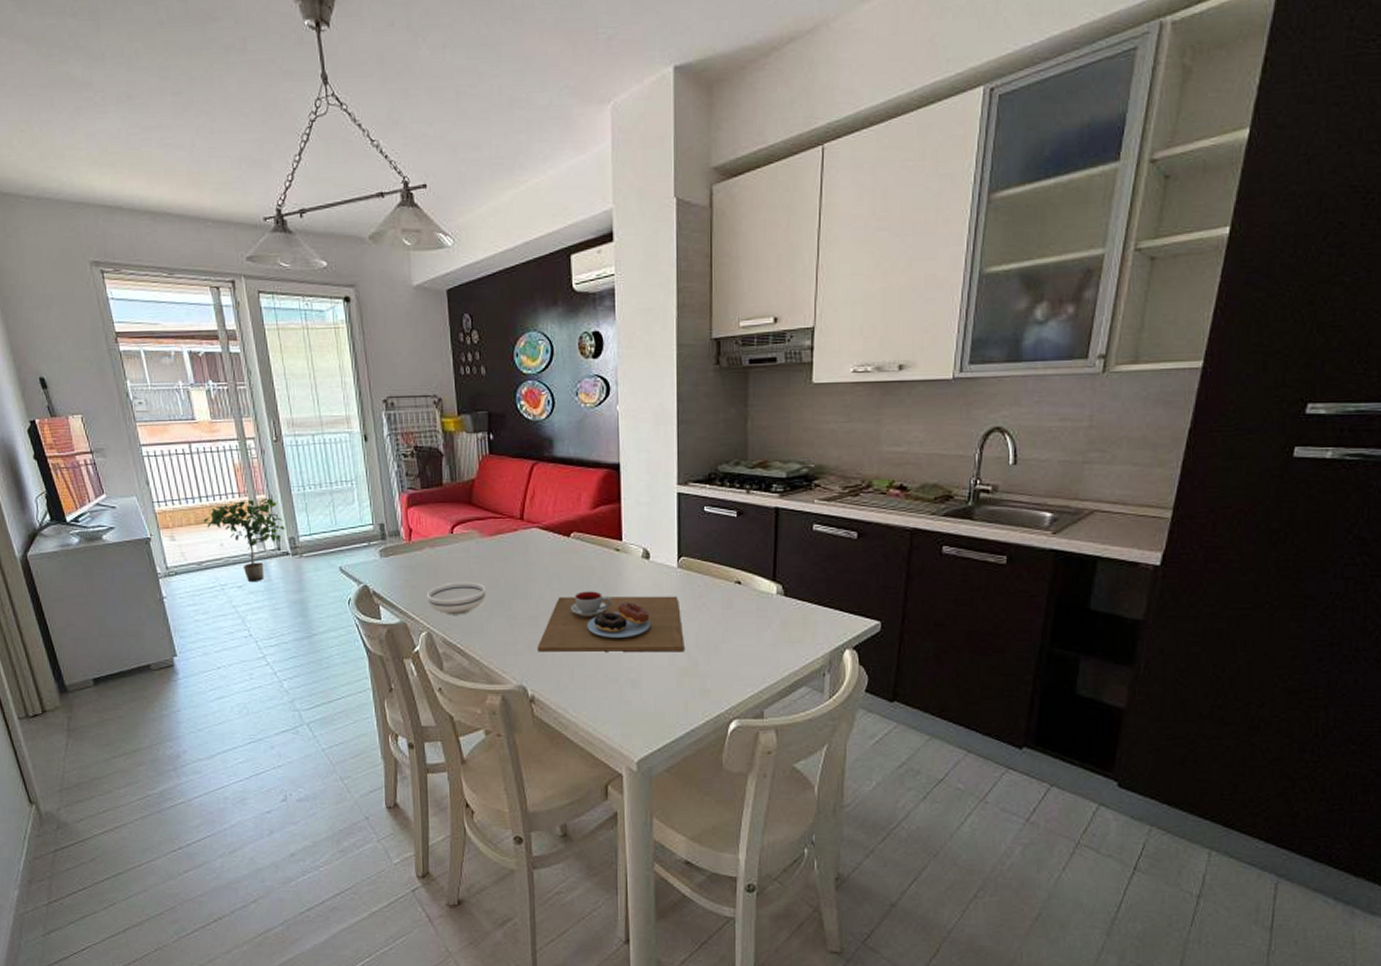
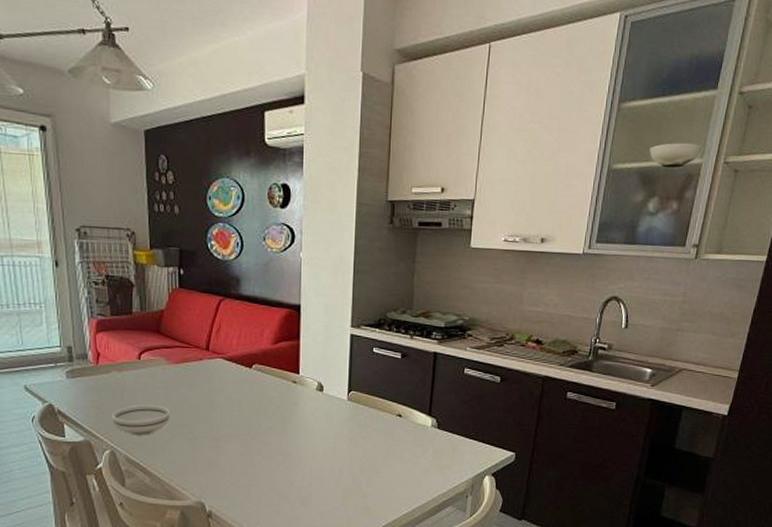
place setting: present [537,591,684,652] -> none [216,418,350,474]
bowl: none [1032,231,1105,265] -> present [649,142,704,169]

